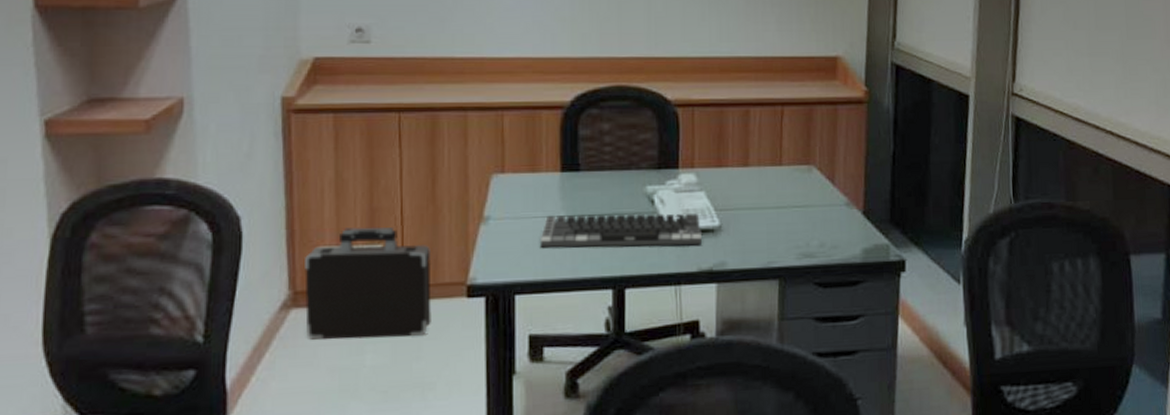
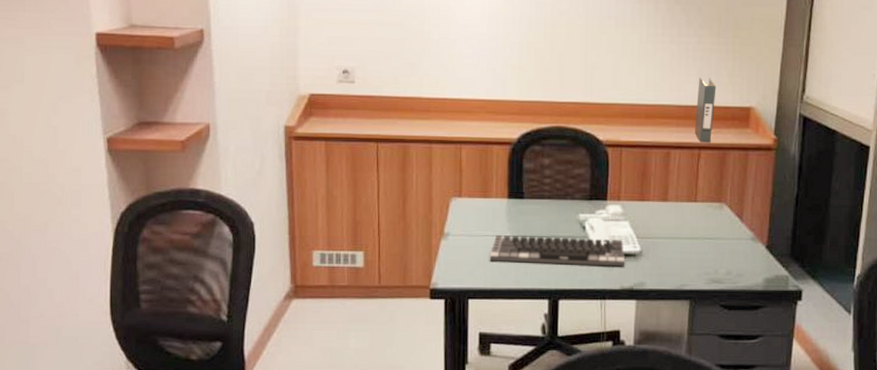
briefcase: present [304,227,432,340] -> none [303,236,402,327]
binder: none [776,25,798,99] -> present [695,77,716,143]

